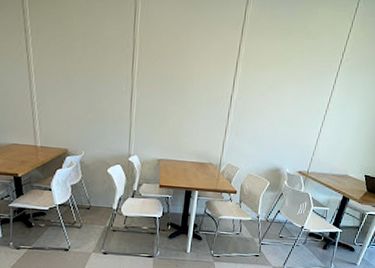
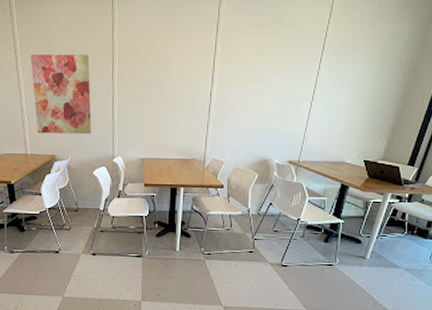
wall art: none [42,35,109,130] -> present [30,54,92,135]

